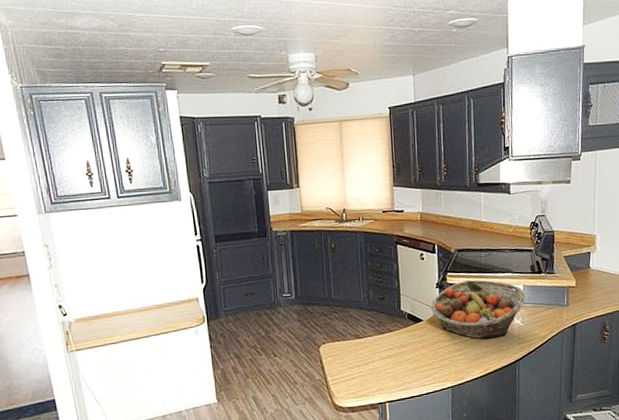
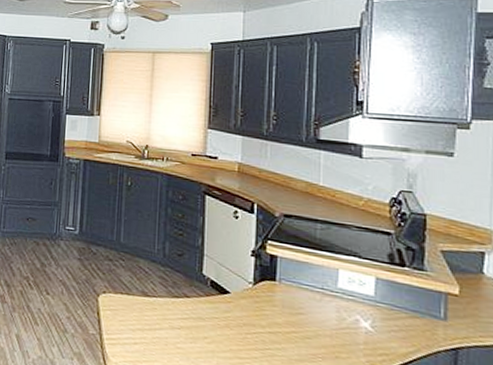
fruit basket: present [430,280,525,339] -> none [241,255,378,339]

